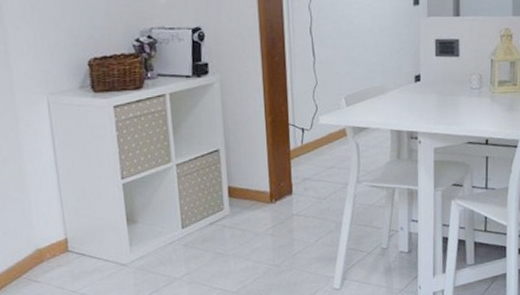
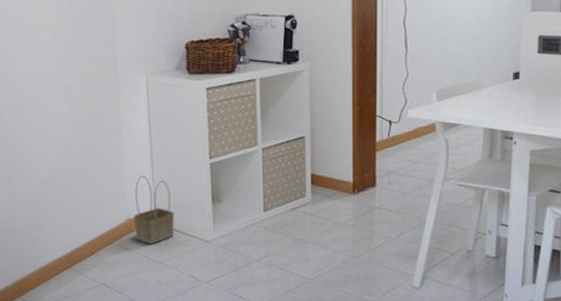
basket: none [42,201,88,274] -> present [133,175,174,244]

